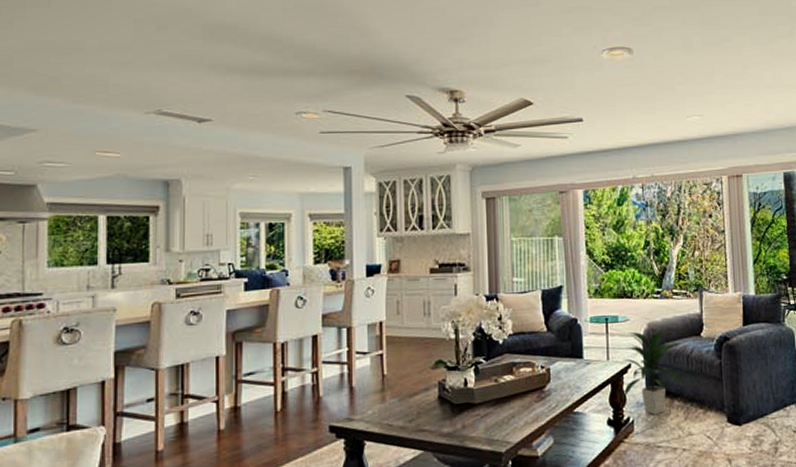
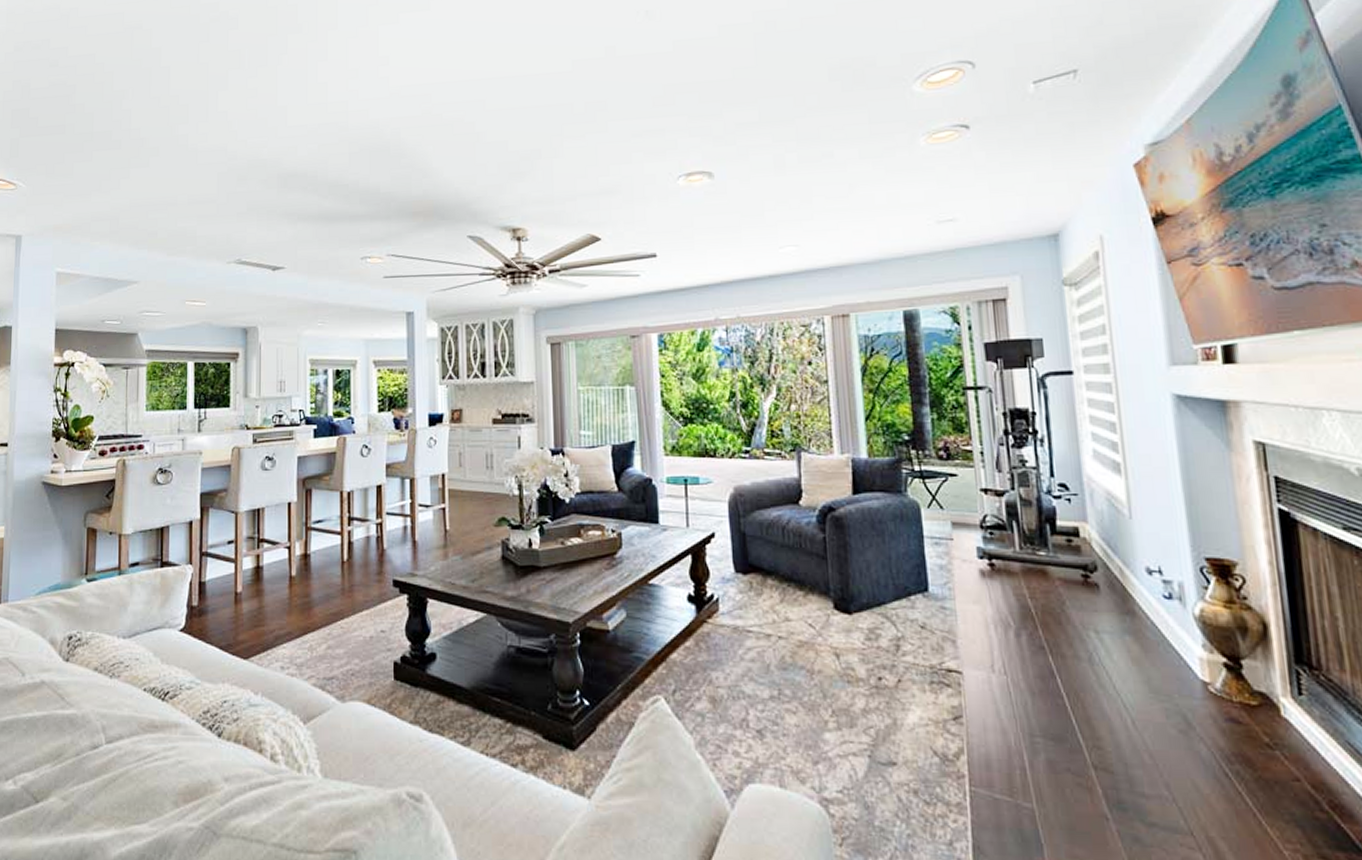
indoor plant: present [623,328,685,414] -> none [705,493,780,593]

